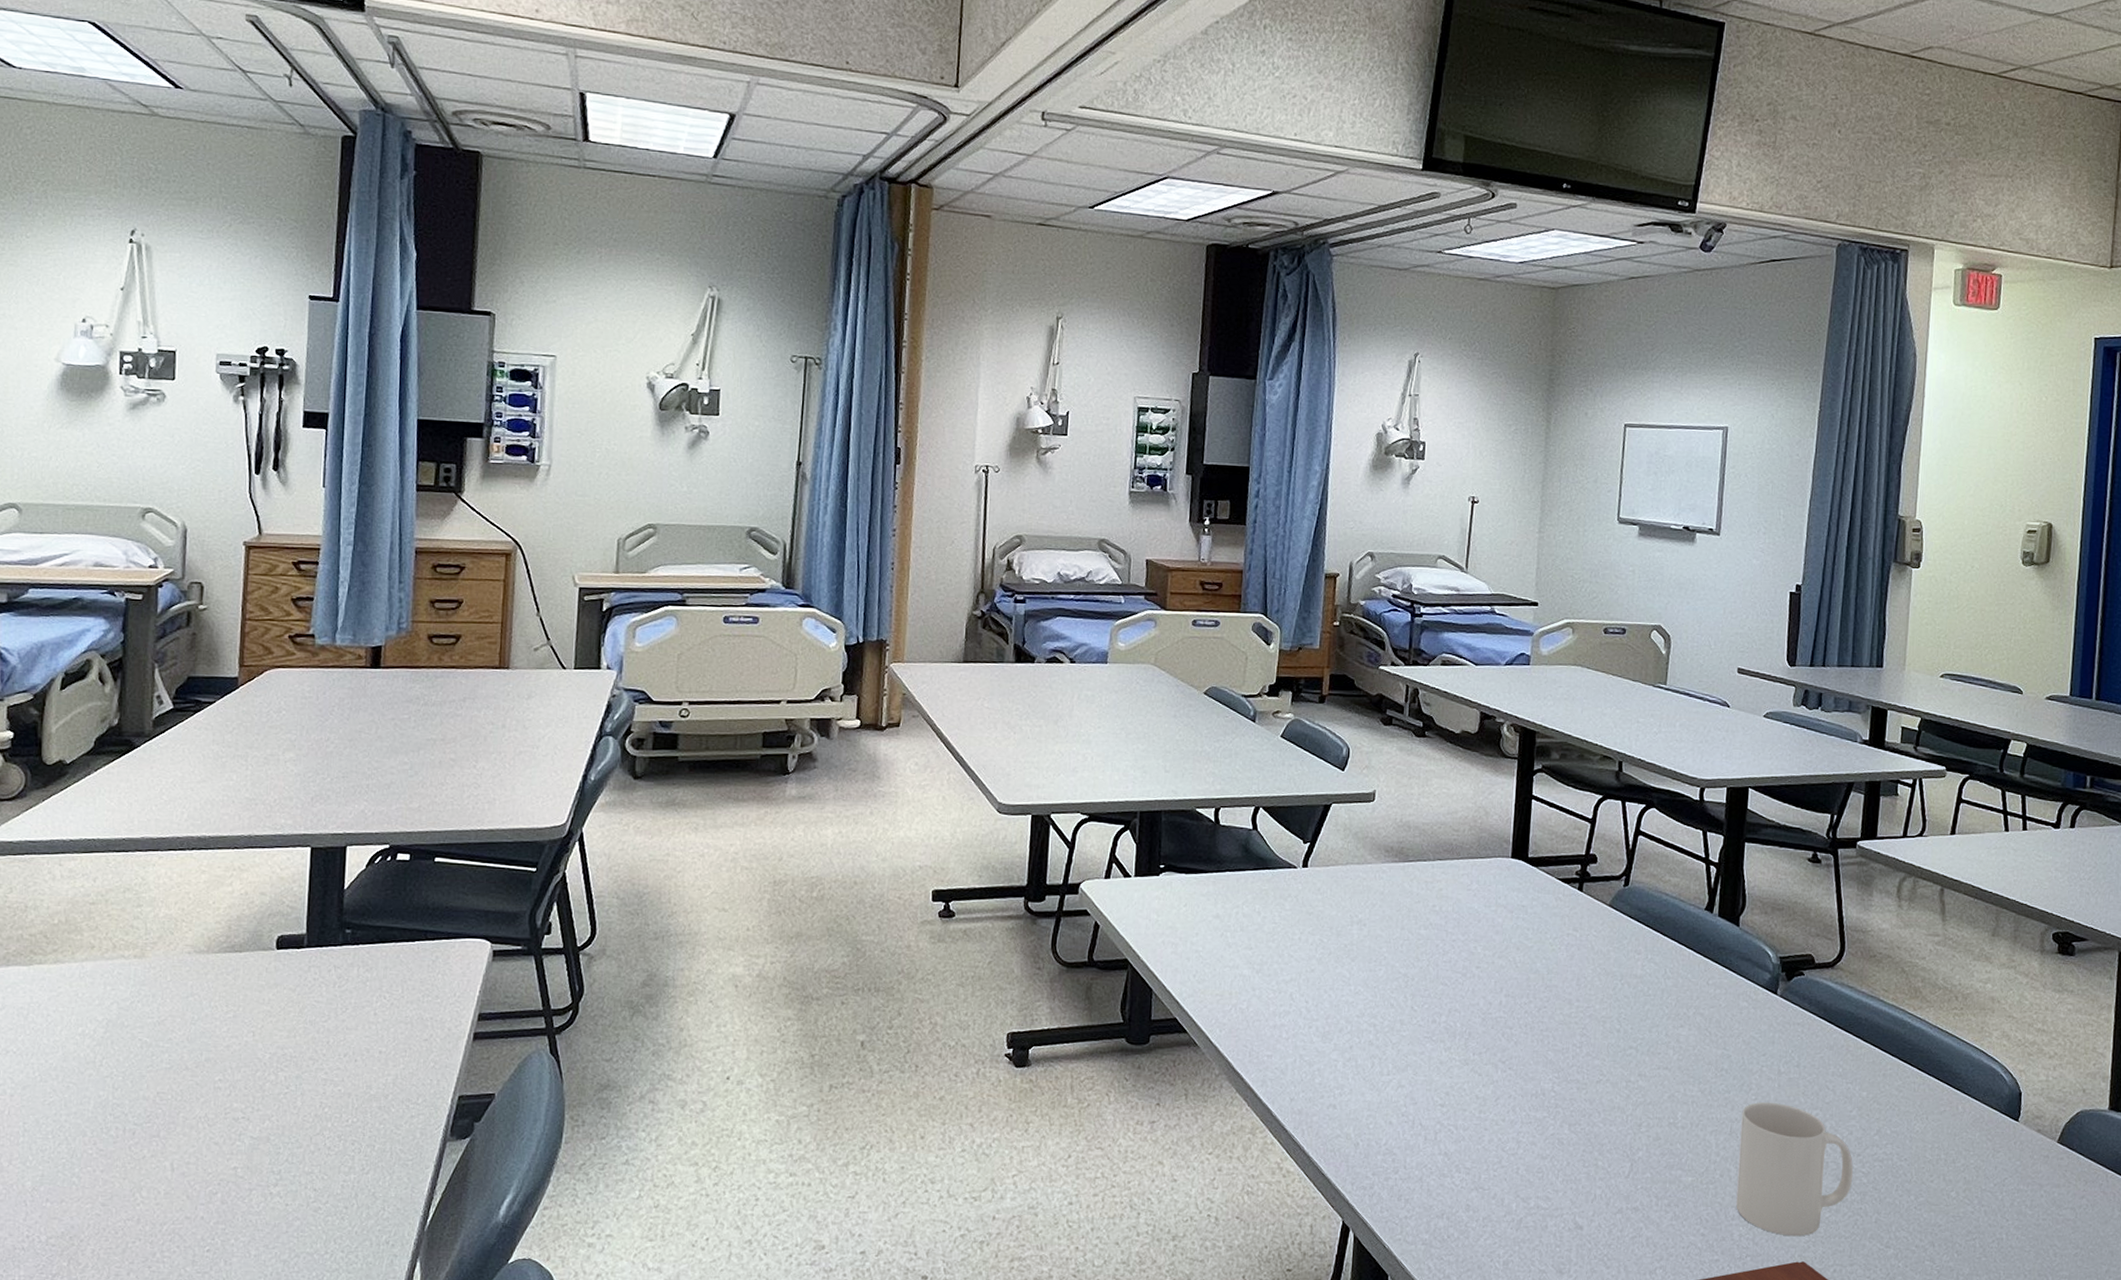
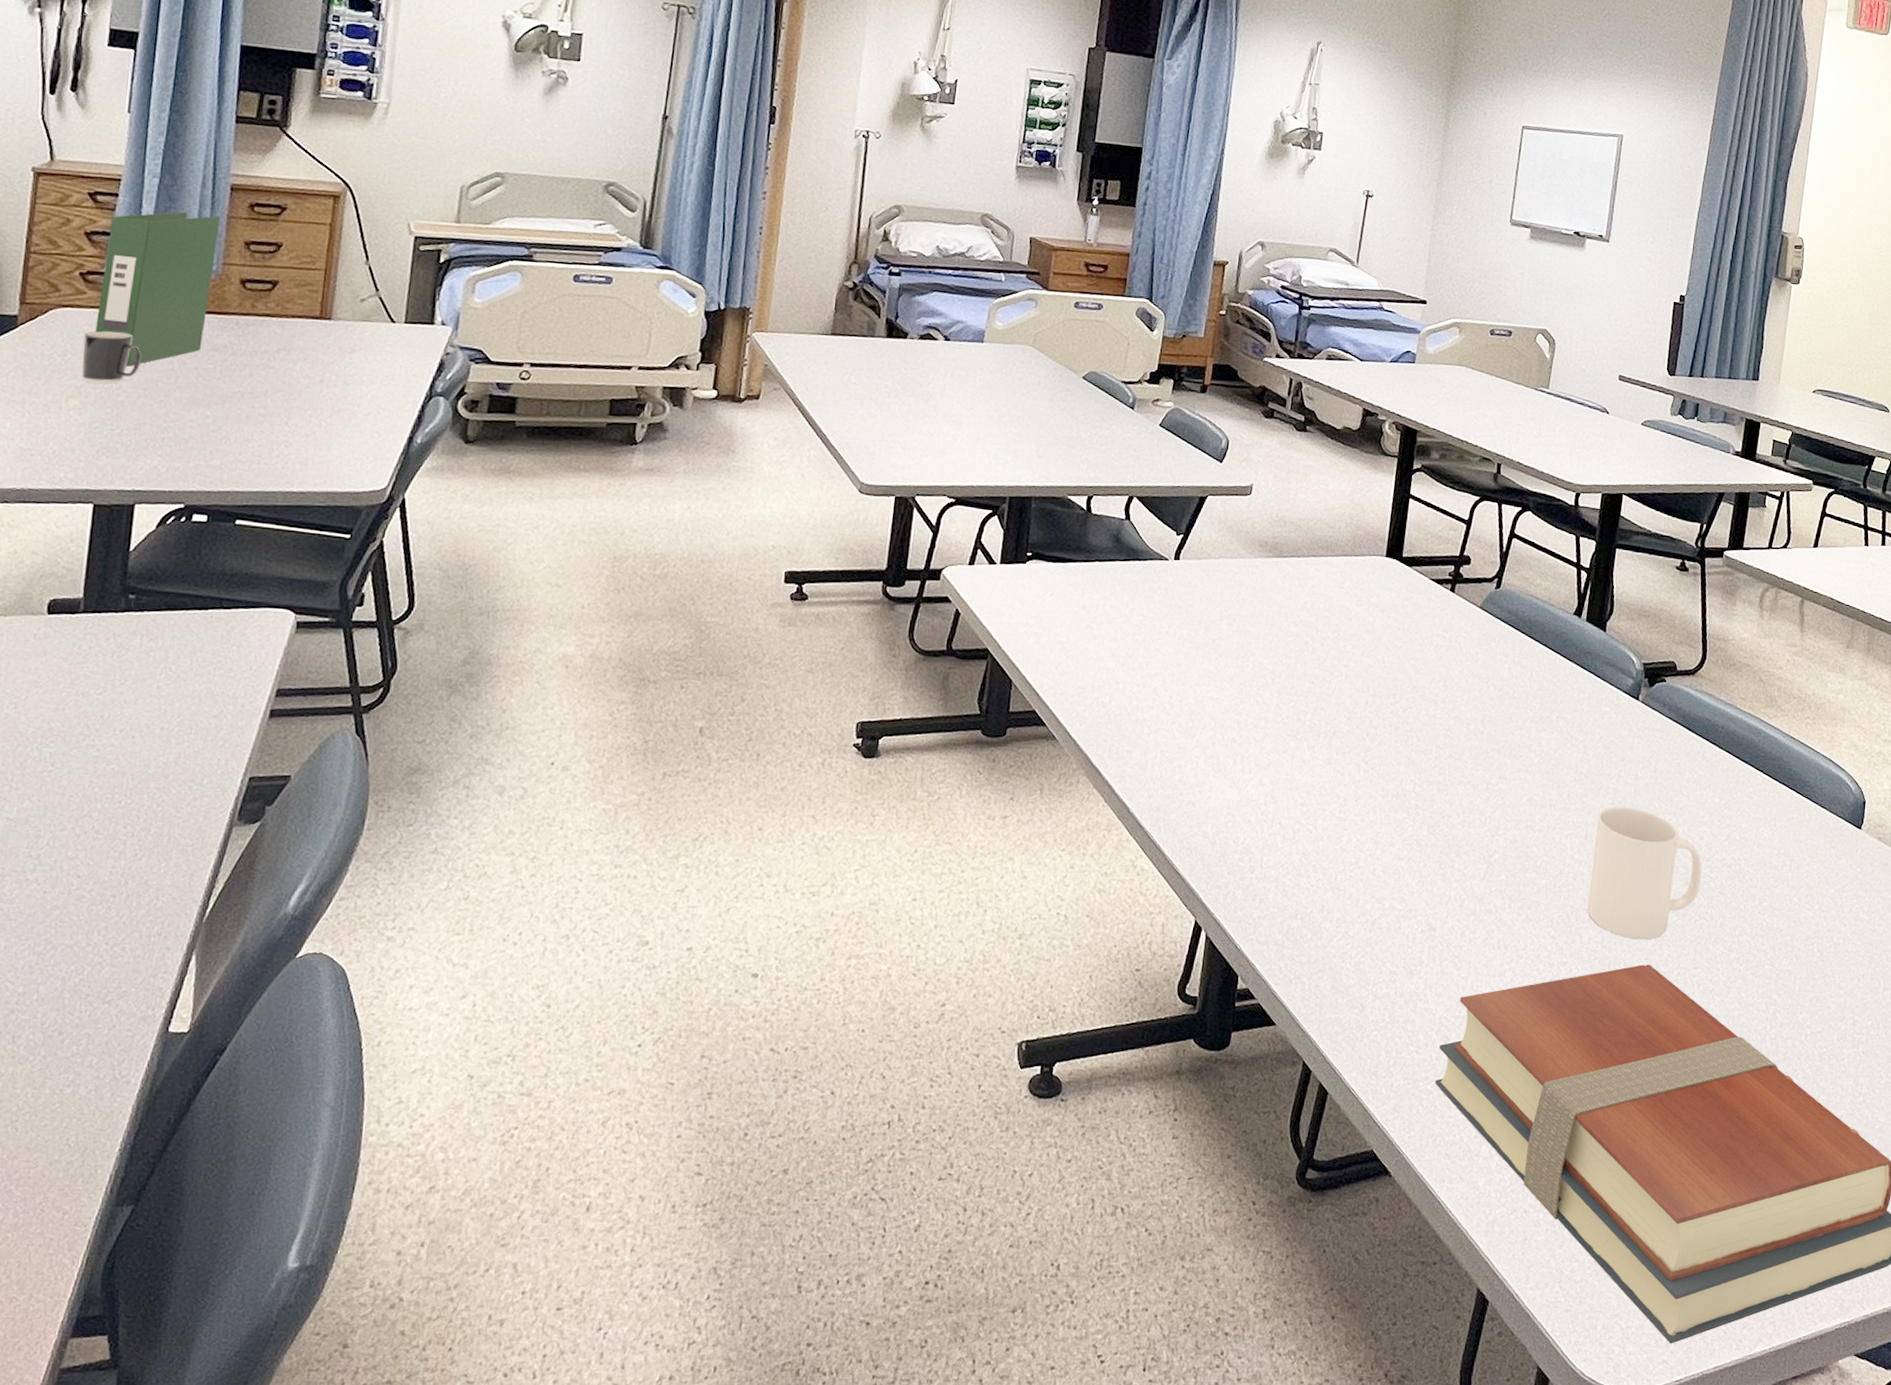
mug: none [295,688,345,737] -> present [81,331,141,384]
binder: none [305,575,408,720] -> present [95,211,221,367]

